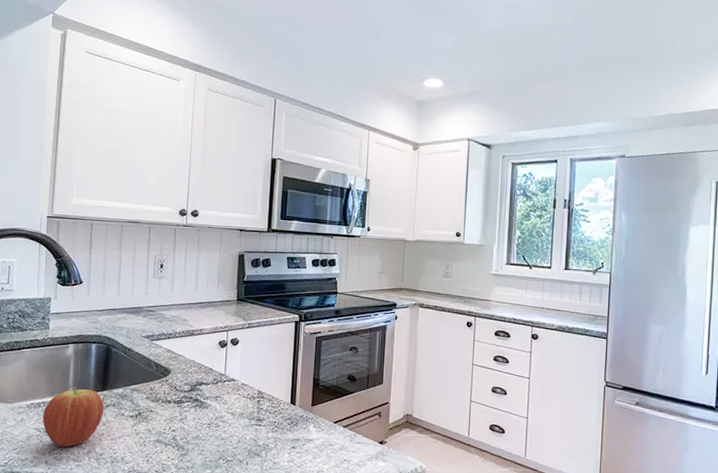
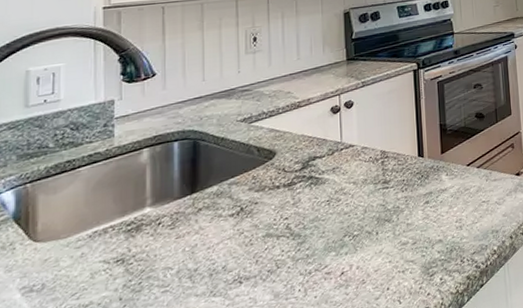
fruit: present [42,386,105,447] -> none [112,196,196,275]

